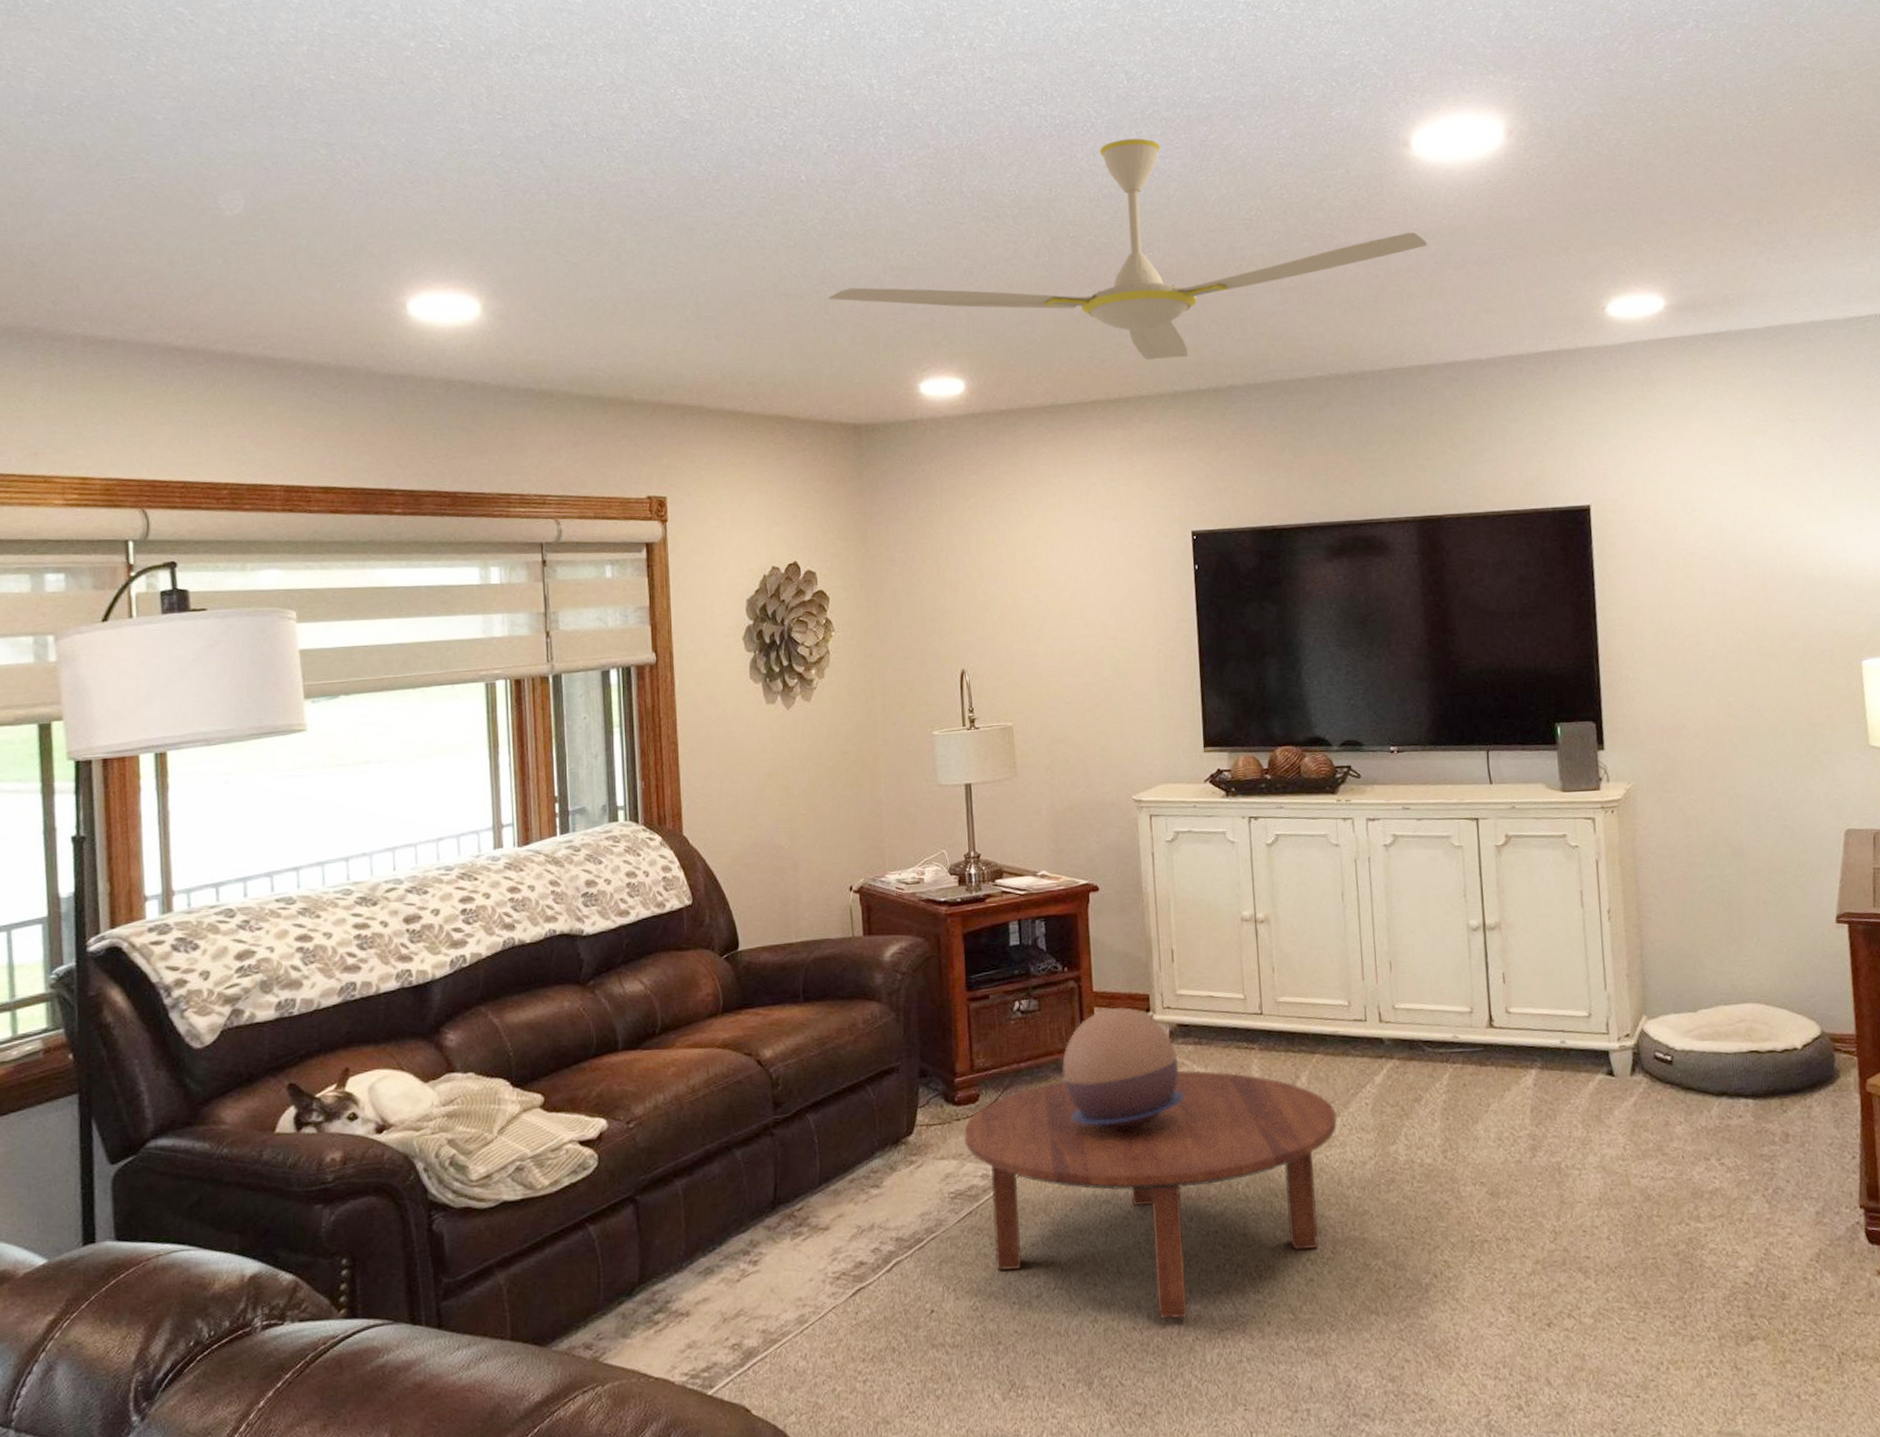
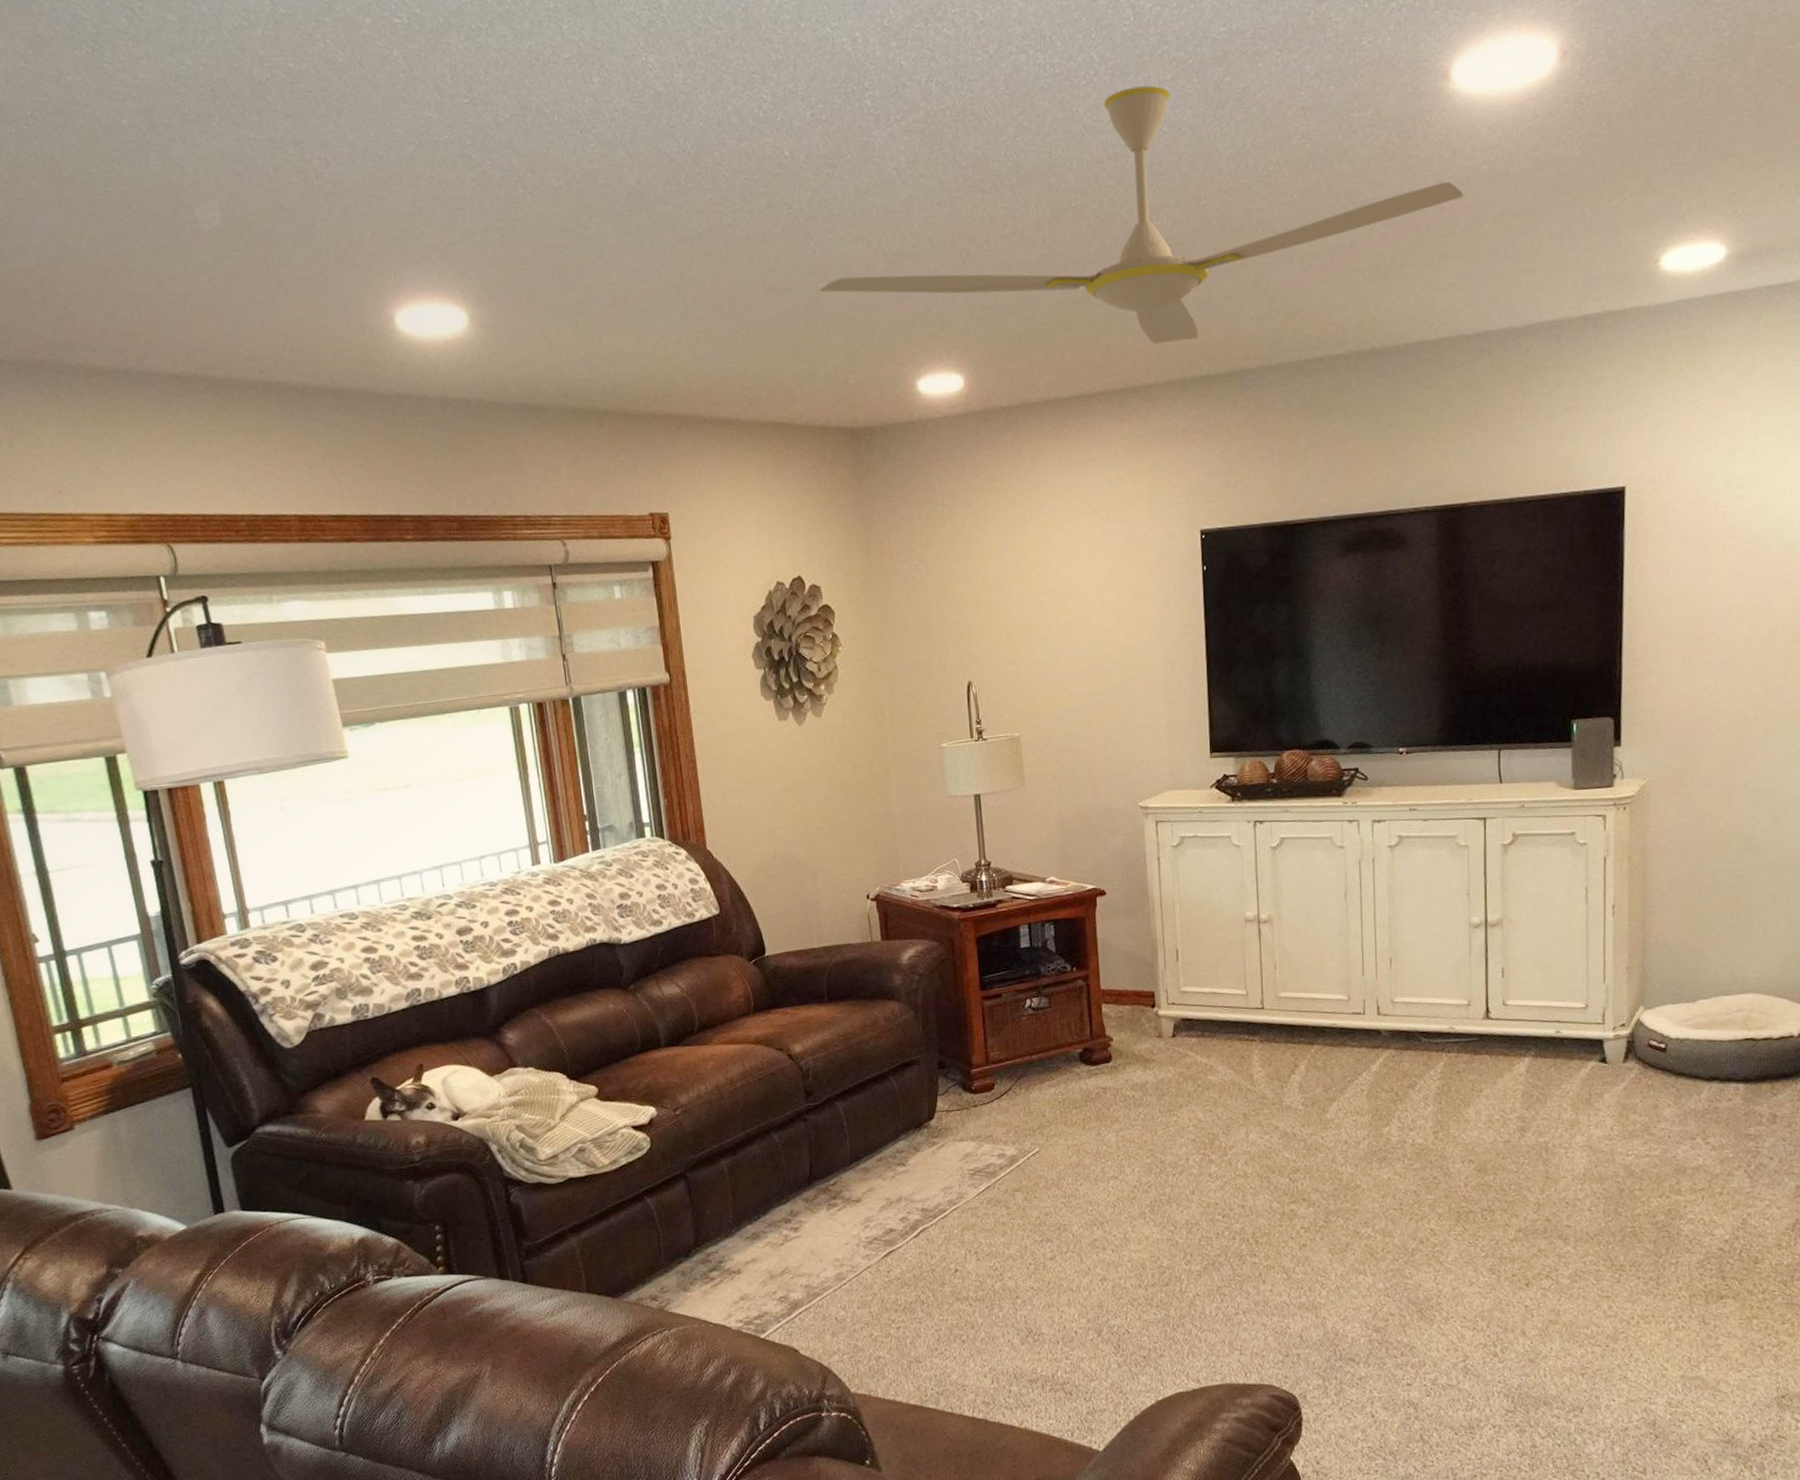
coffee table: present [964,1070,1337,1319] -> none [981,1060,1333,1278]
decorative bowl: present [1062,1007,1185,1130] -> none [1072,1004,1188,1115]

